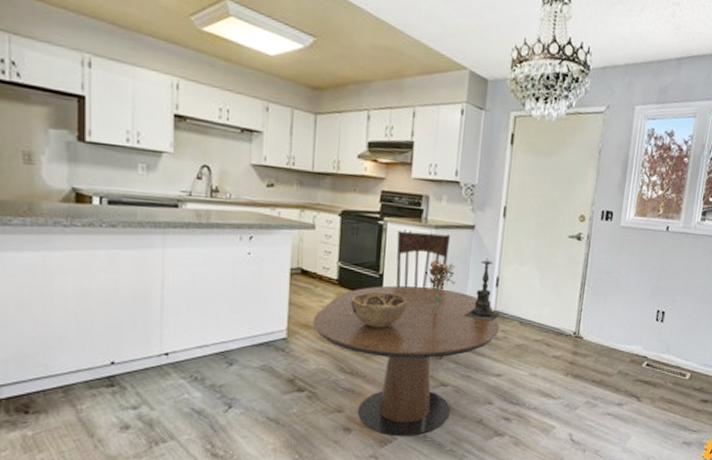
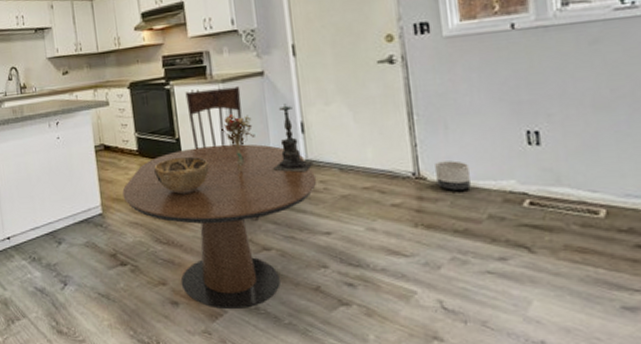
planter: none [589,325,614,351] -> present [435,160,471,192]

